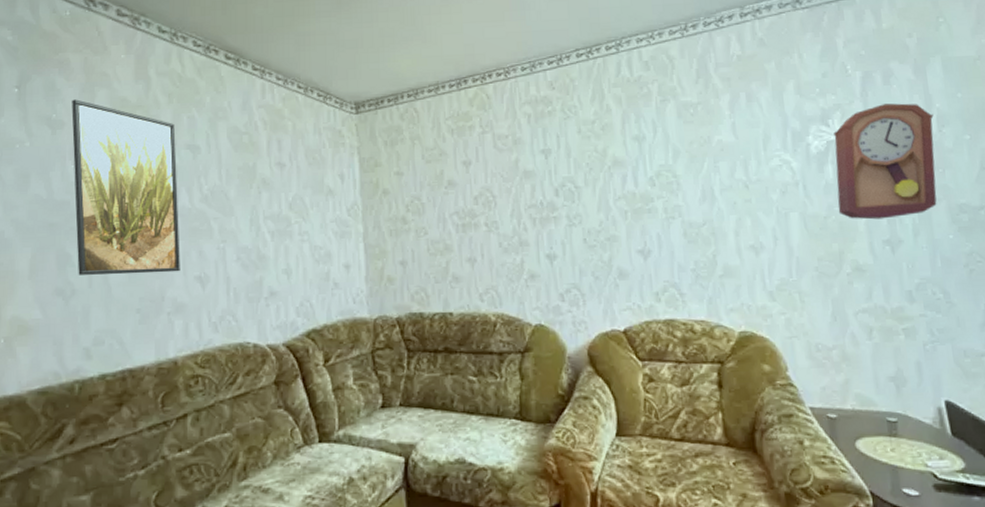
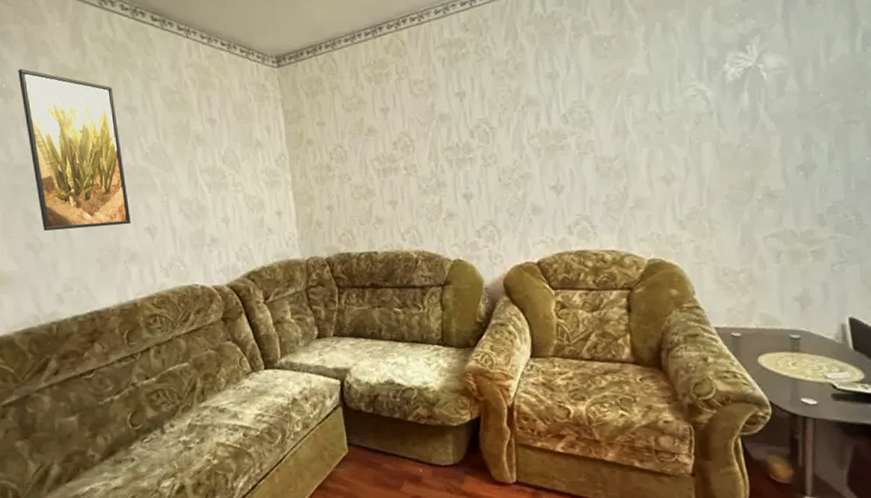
pendulum clock: present [833,103,937,220] -> none [751,23,859,146]

